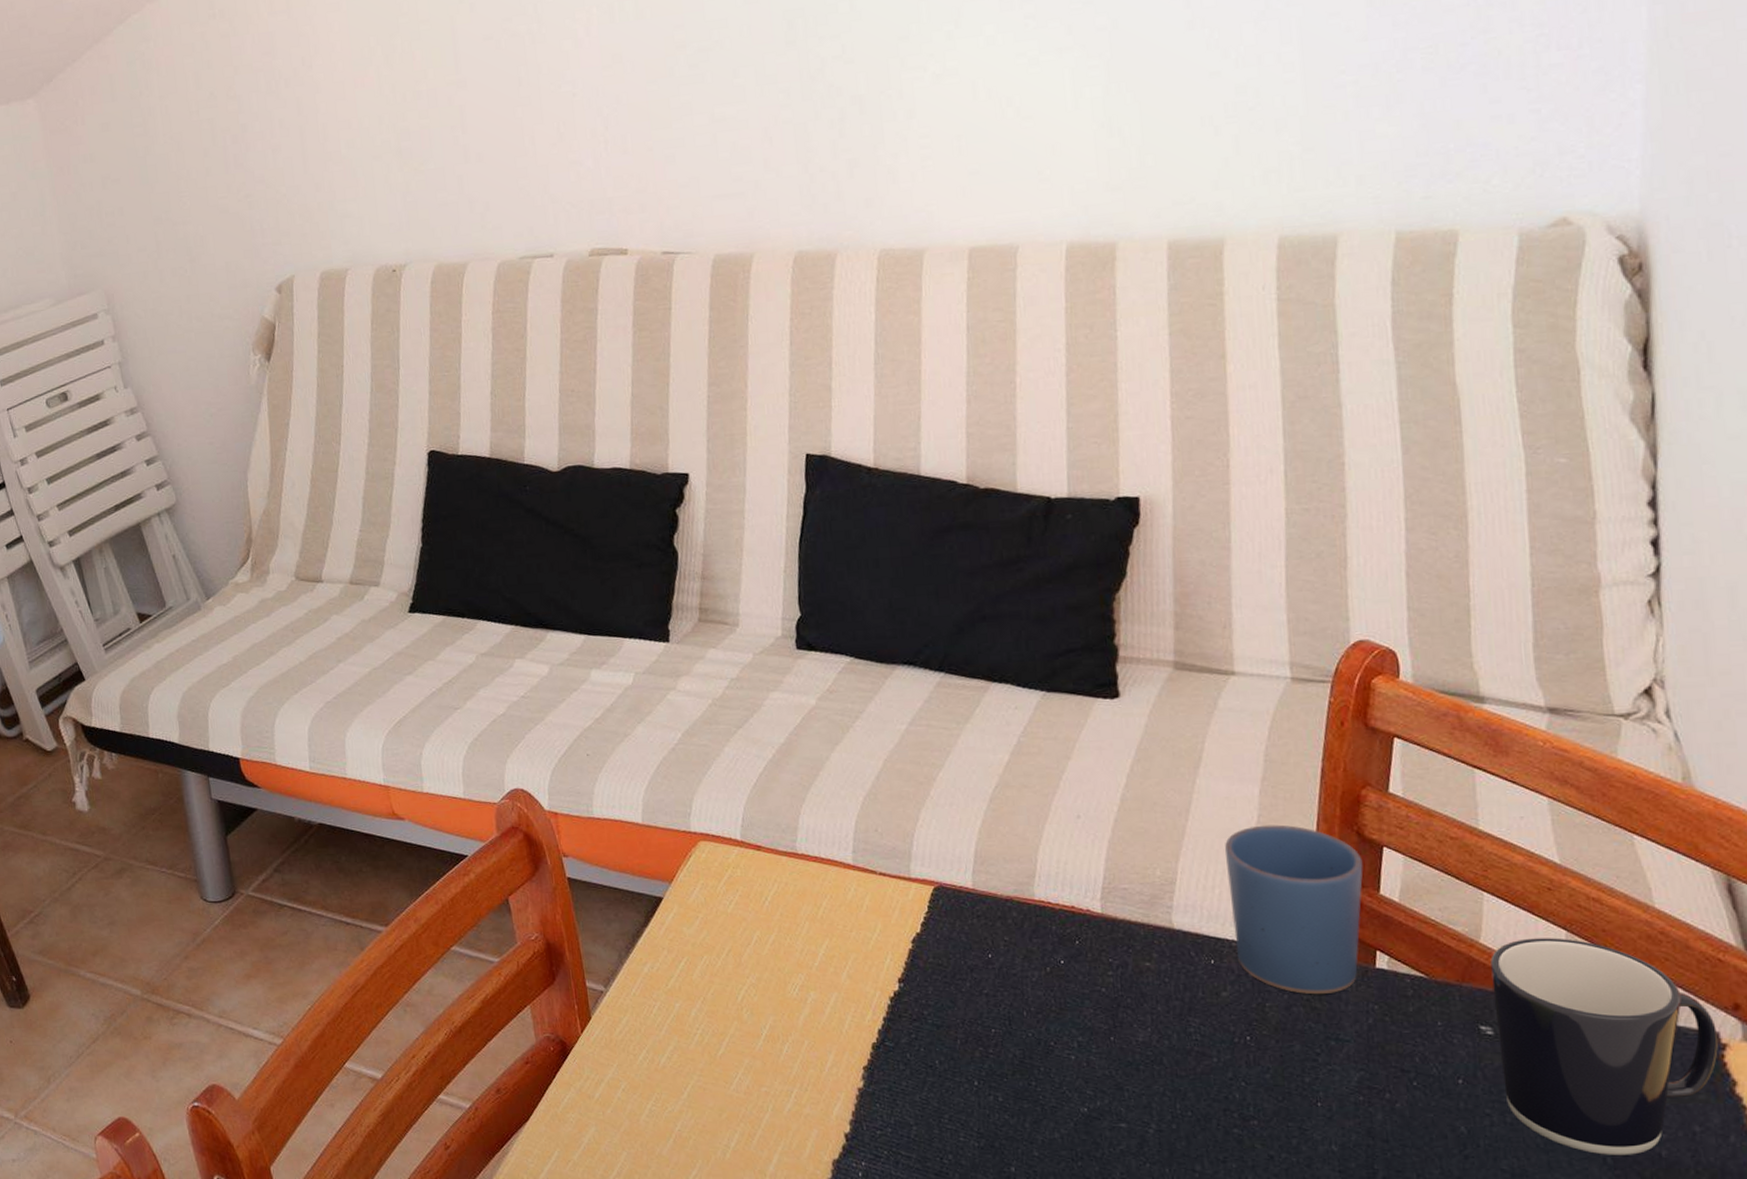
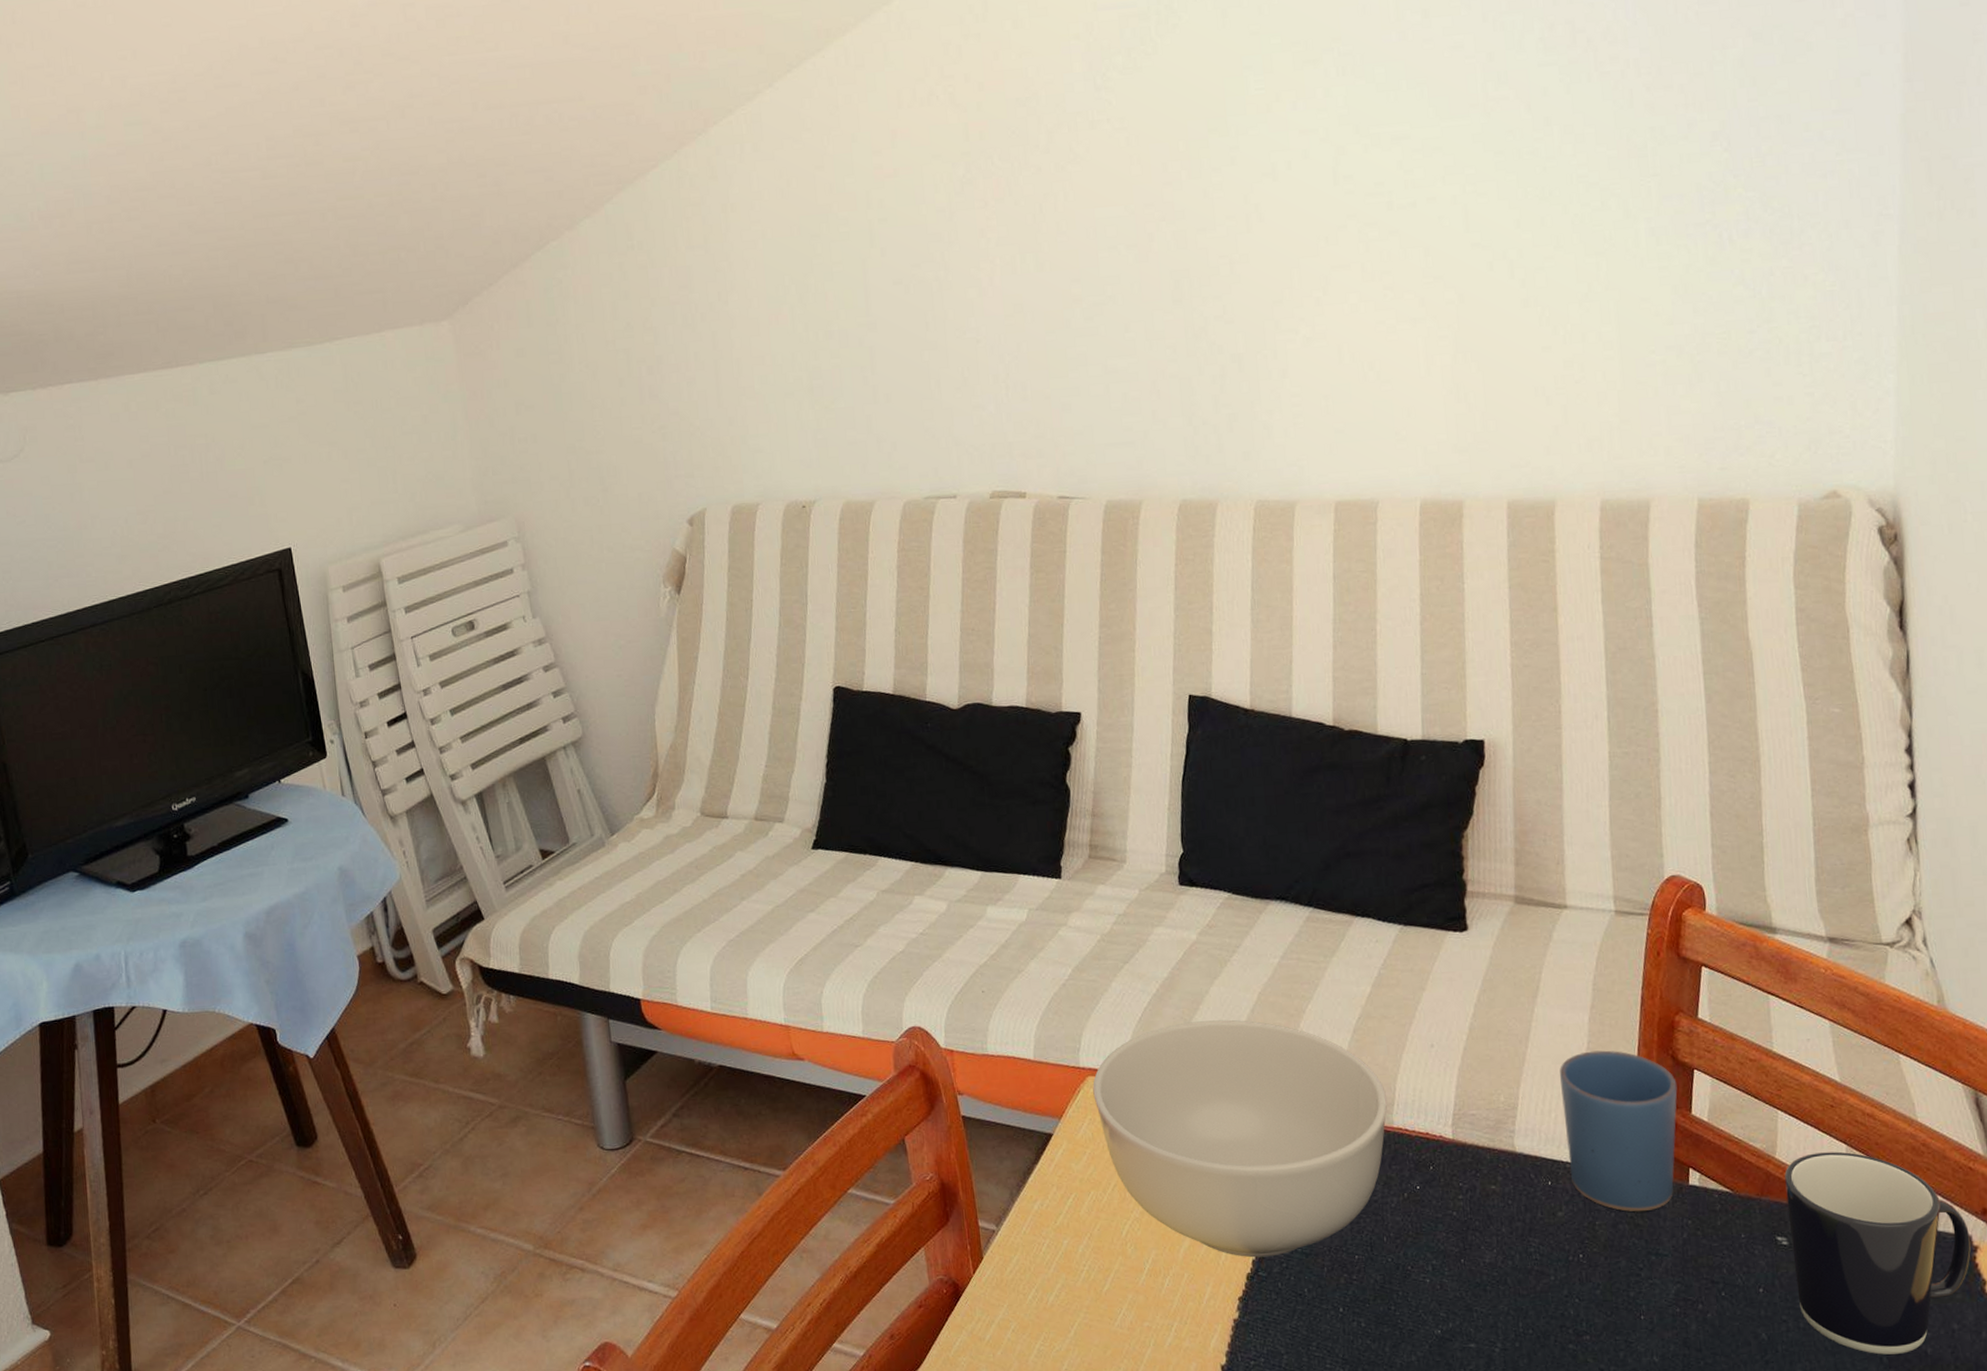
bowl: none [705,786,1028,1027] -> present [1092,1019,1388,1258]

